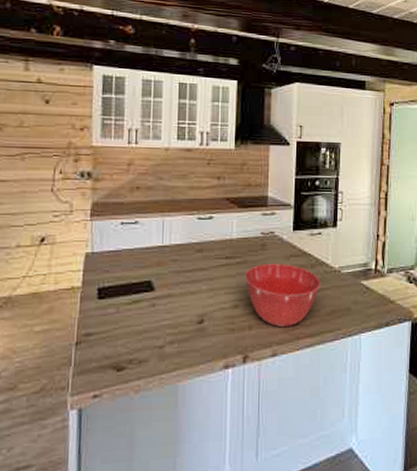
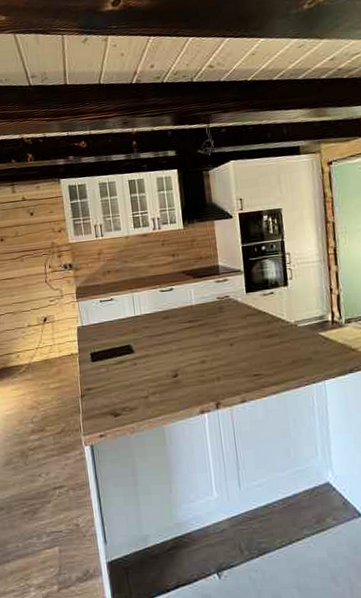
mixing bowl: present [244,263,321,328] -> none [207,322,279,378]

